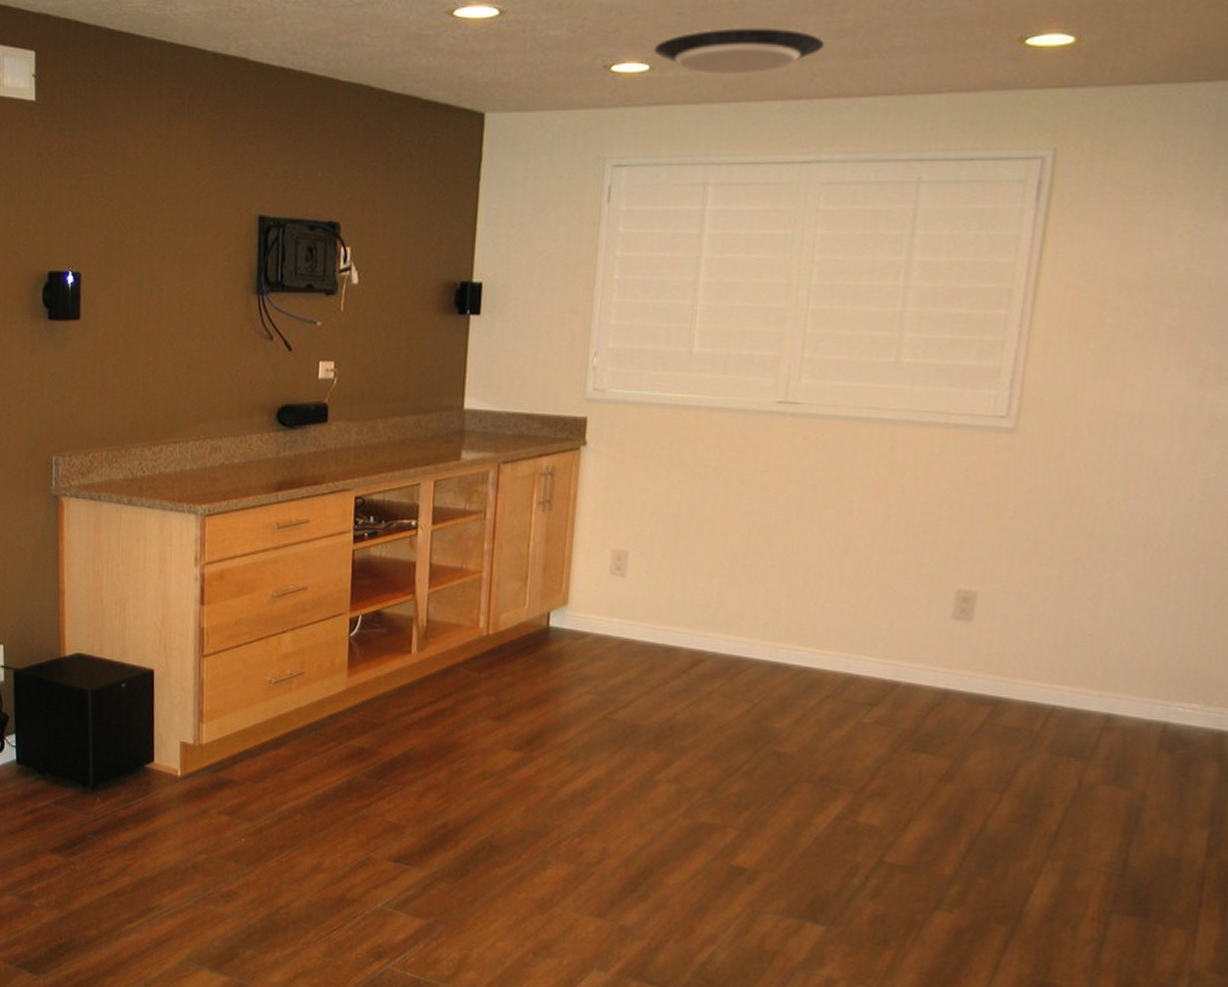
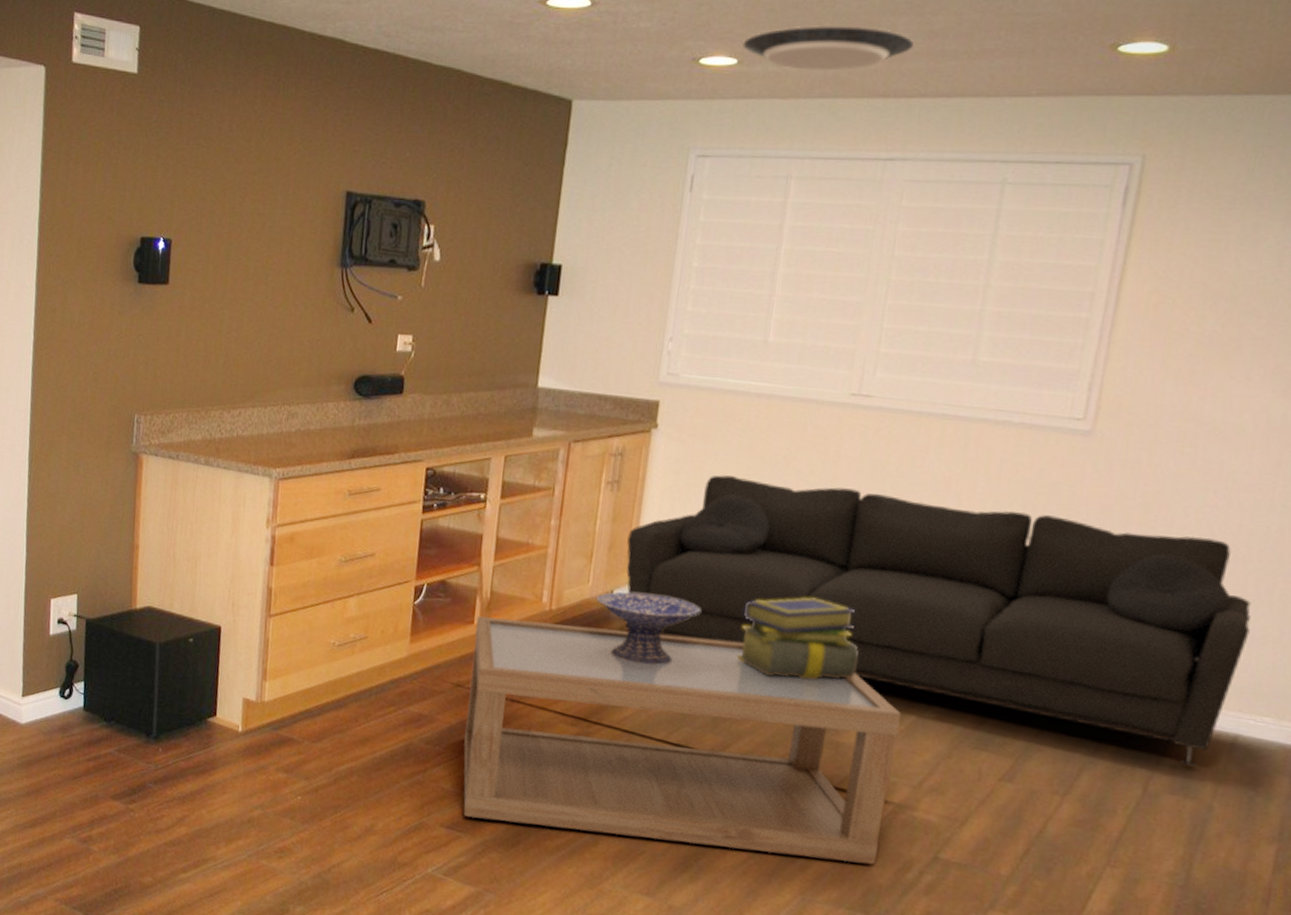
coffee table: none [407,645,842,873] -> present [463,616,902,865]
decorative bowl: none [533,613,639,685] -> present [596,592,702,665]
sofa: none [561,490,1176,757] -> present [625,475,1251,767]
stack of books: none [677,608,796,691] -> present [737,597,859,680]

